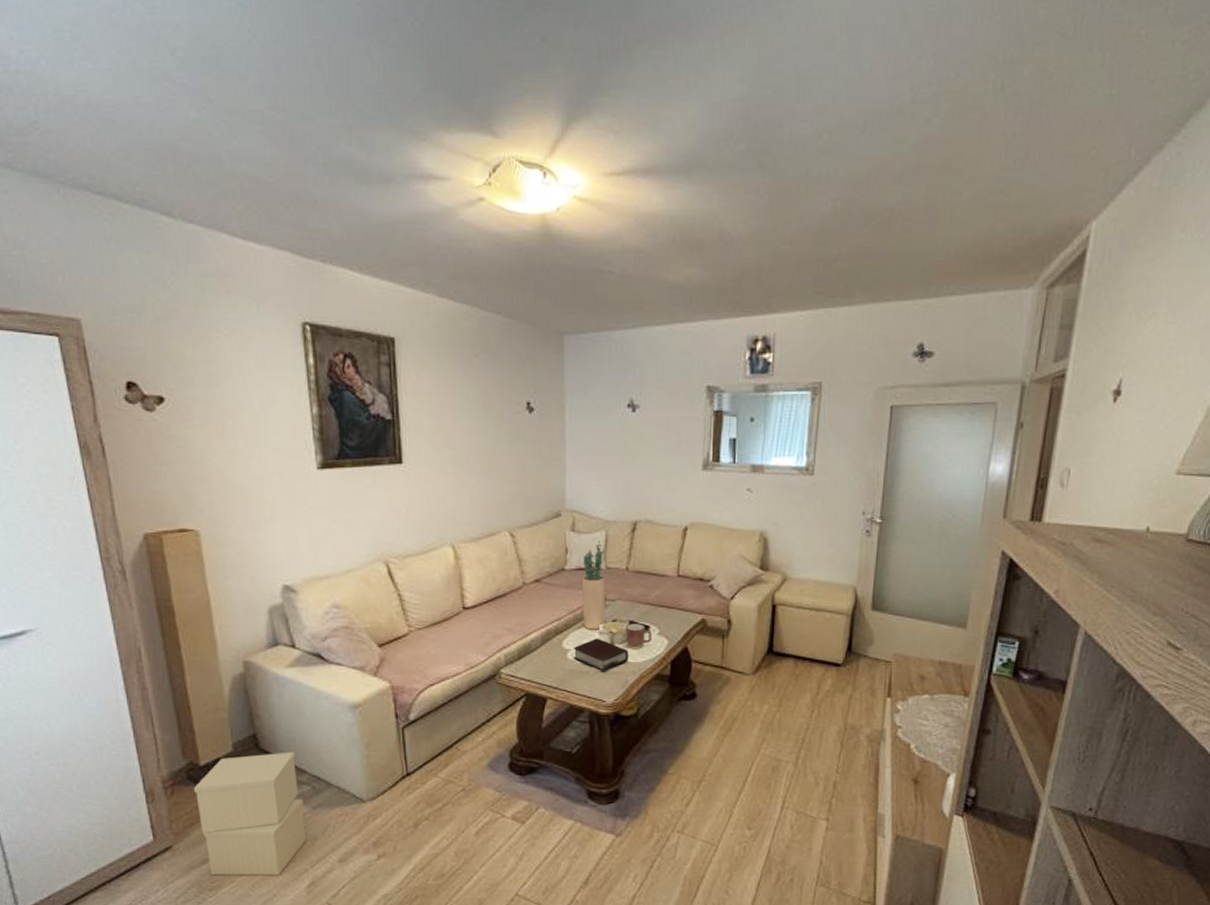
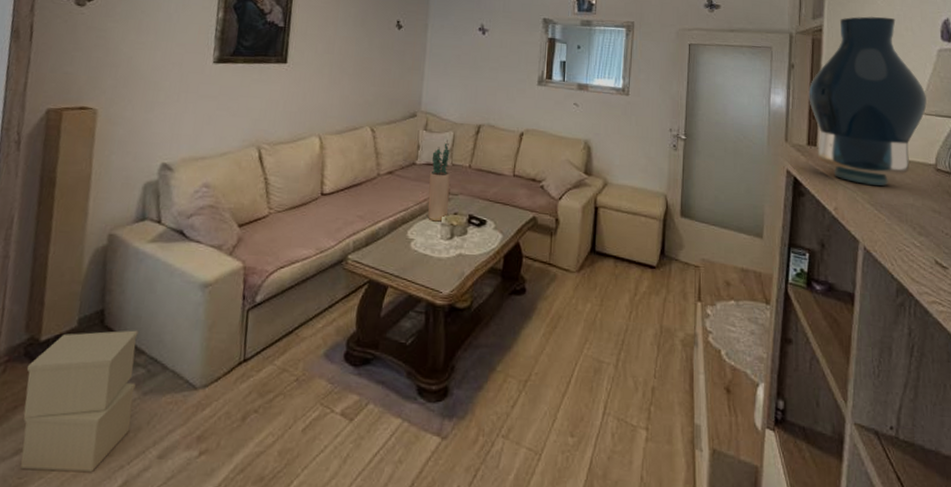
bible: present [572,638,629,673] -> none [416,230,466,263]
mug: present [626,624,651,648] -> none [464,217,488,242]
vase: none [1038,352,1190,562] -> present [808,16,927,186]

